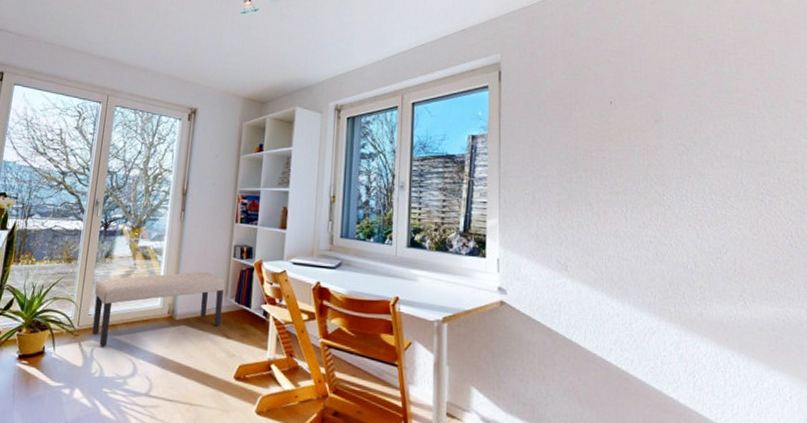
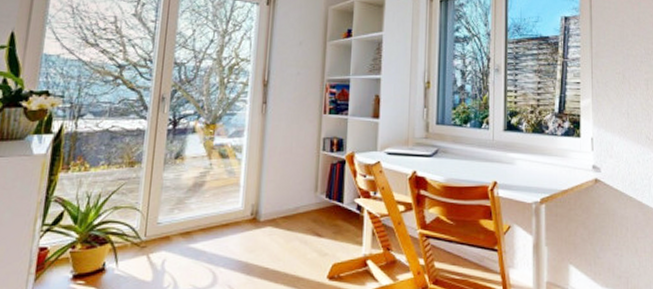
bench: present [92,271,226,347] -> none [162,167,316,258]

